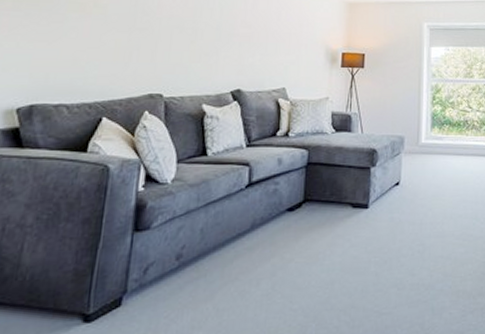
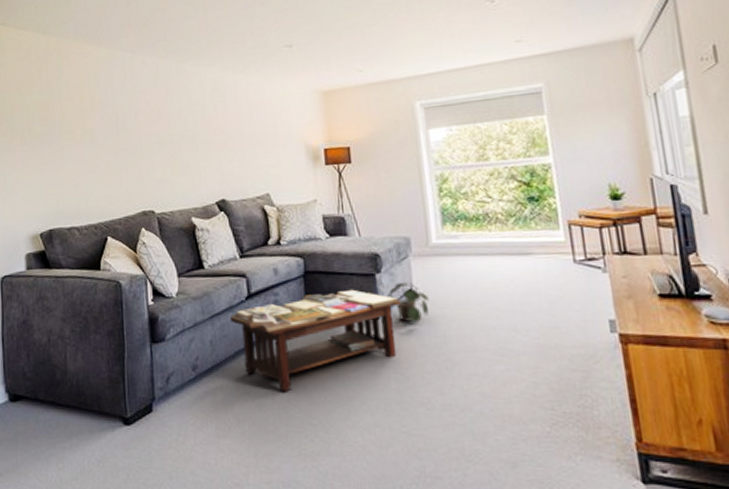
coffee table: none [225,180,389,279] -> present [229,289,401,392]
potted plant: none [377,176,412,212] -> present [386,283,429,323]

